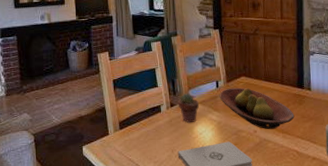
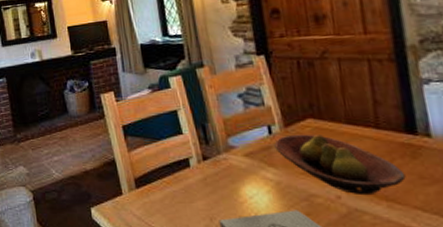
potted succulent: present [177,93,200,123] -> none [212,143,246,183]

